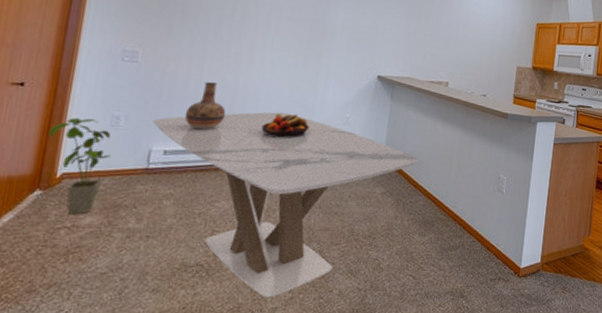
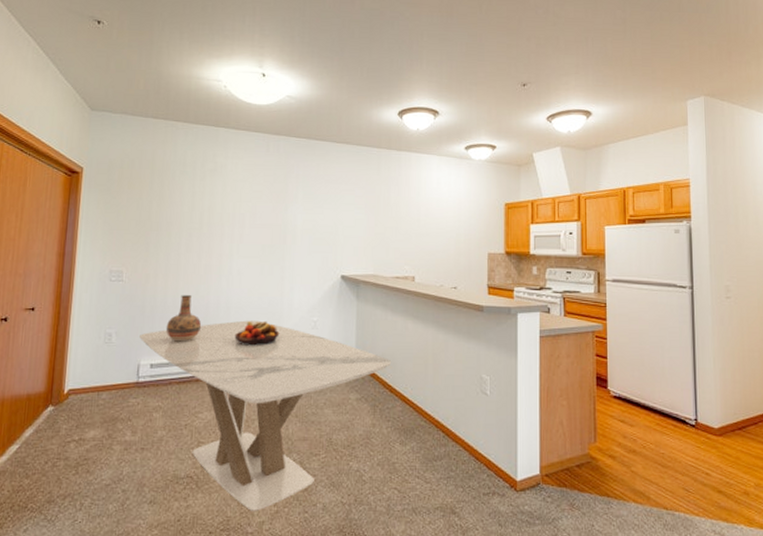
house plant: present [48,117,111,215] -> none [55,336,106,429]

